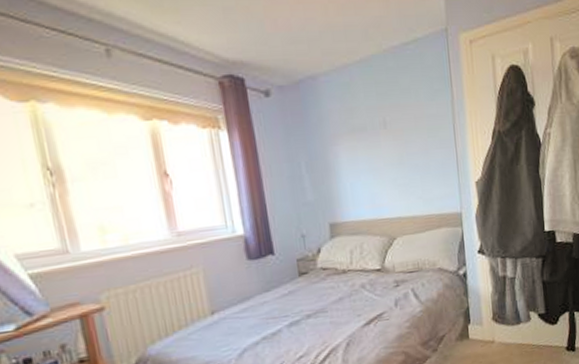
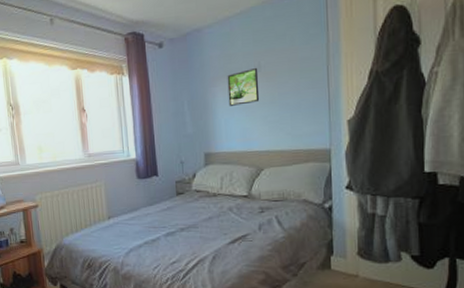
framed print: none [349,124,388,168] -> present [227,67,260,106]

